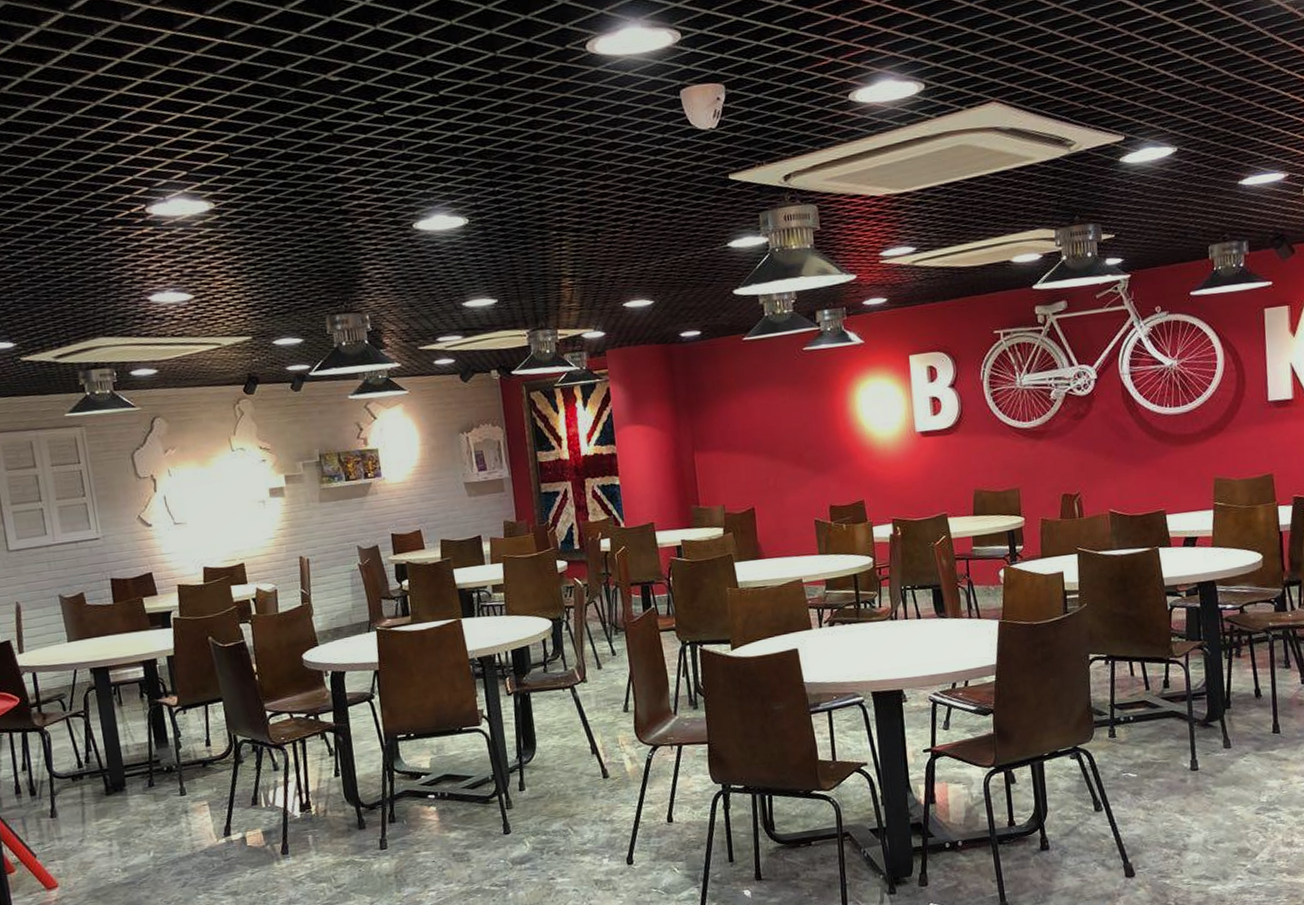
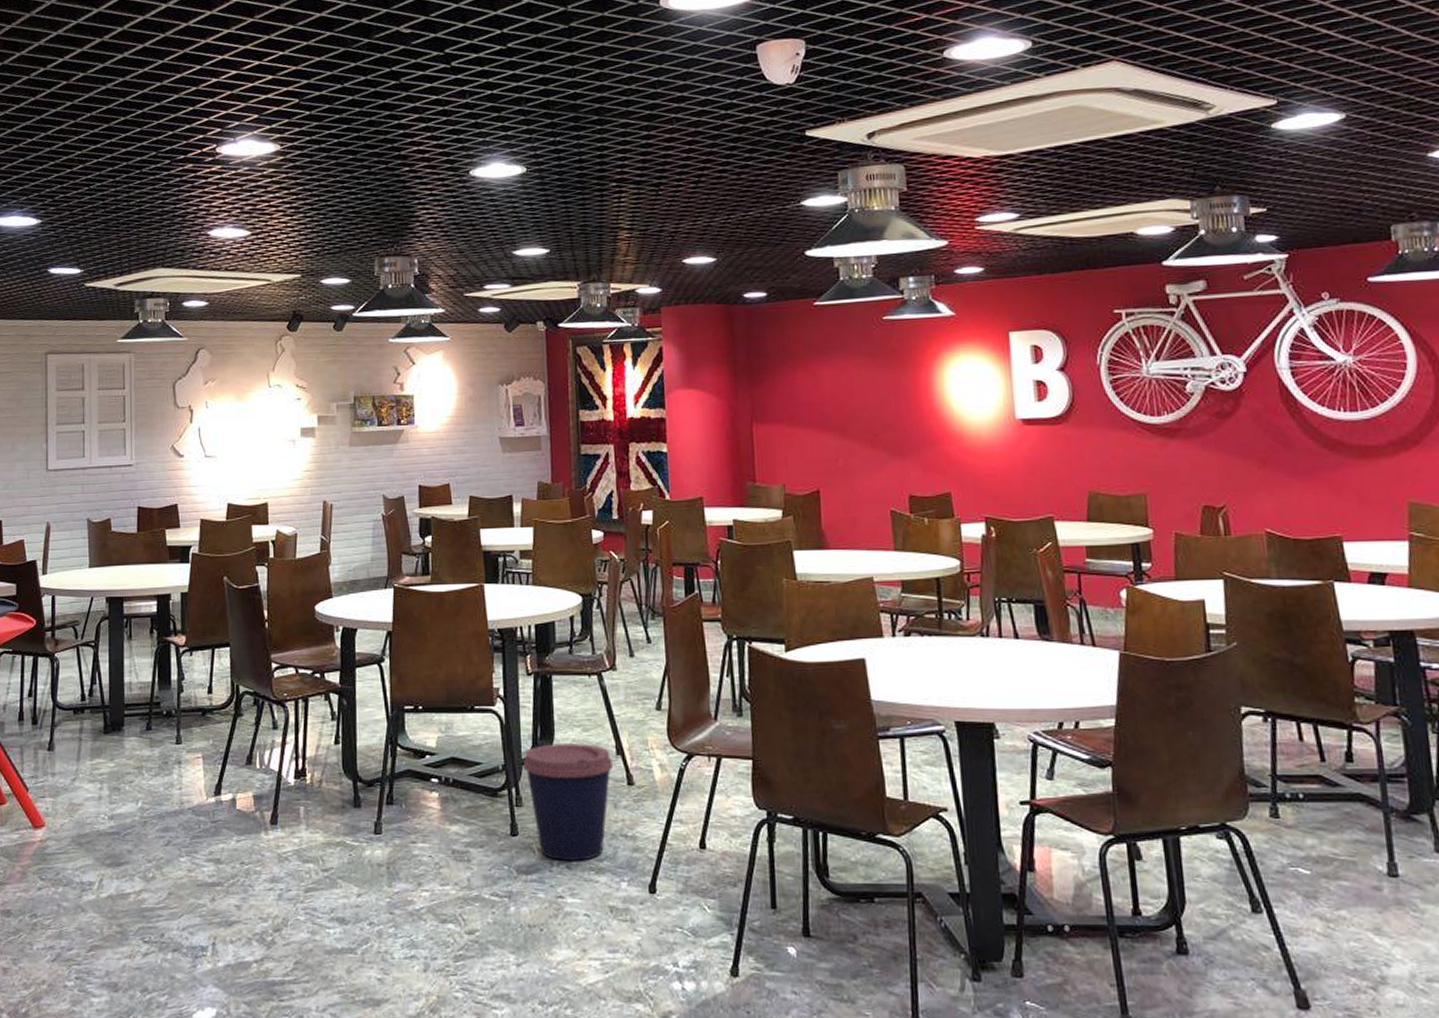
coffee cup: none [510,748,590,849] -> present [522,744,614,861]

